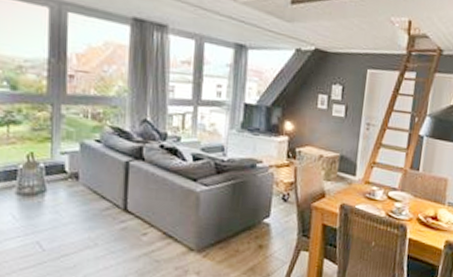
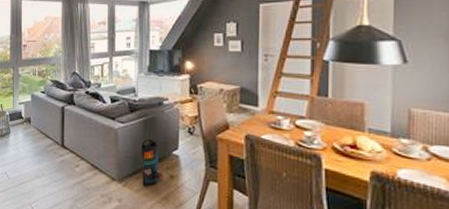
pouch: none [226,205,251,257] -> present [142,139,163,187]

